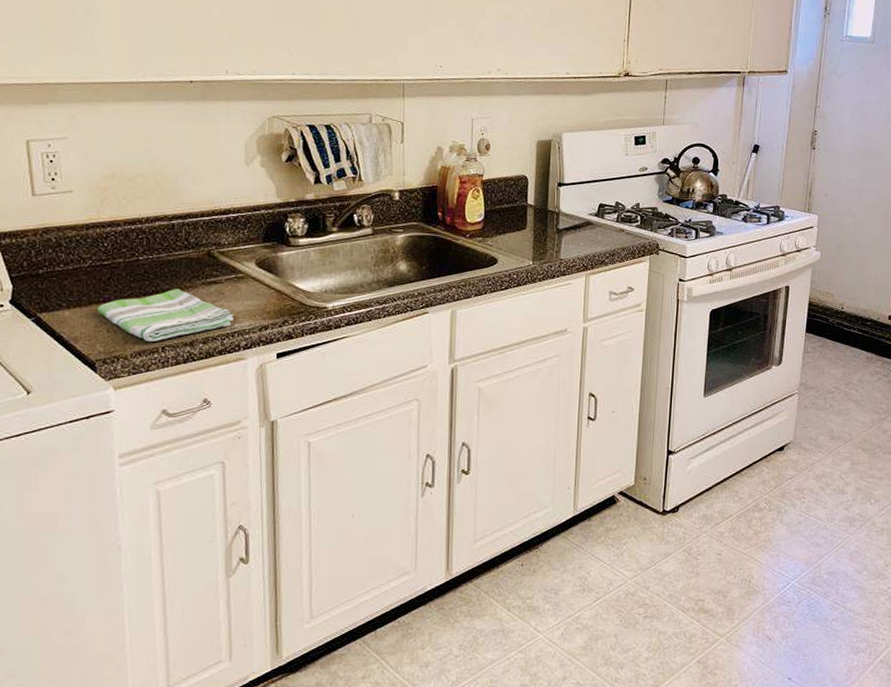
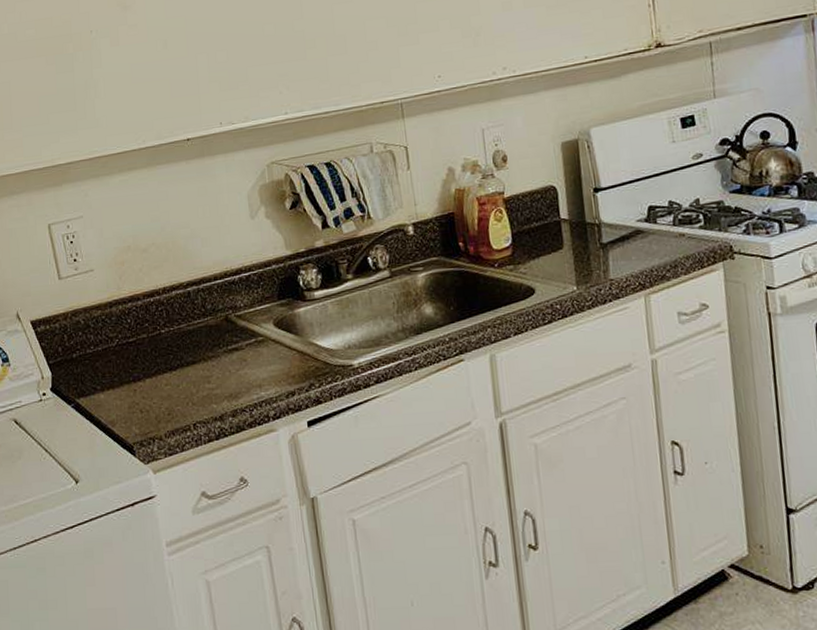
dish towel: present [97,289,235,342] -> none [129,360,260,419]

